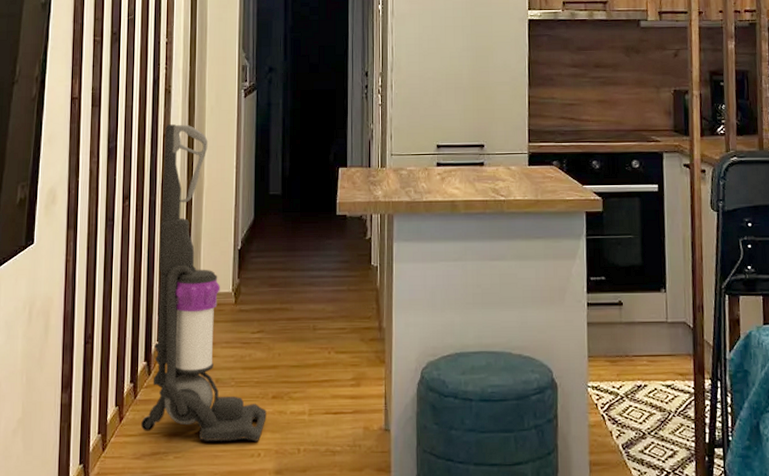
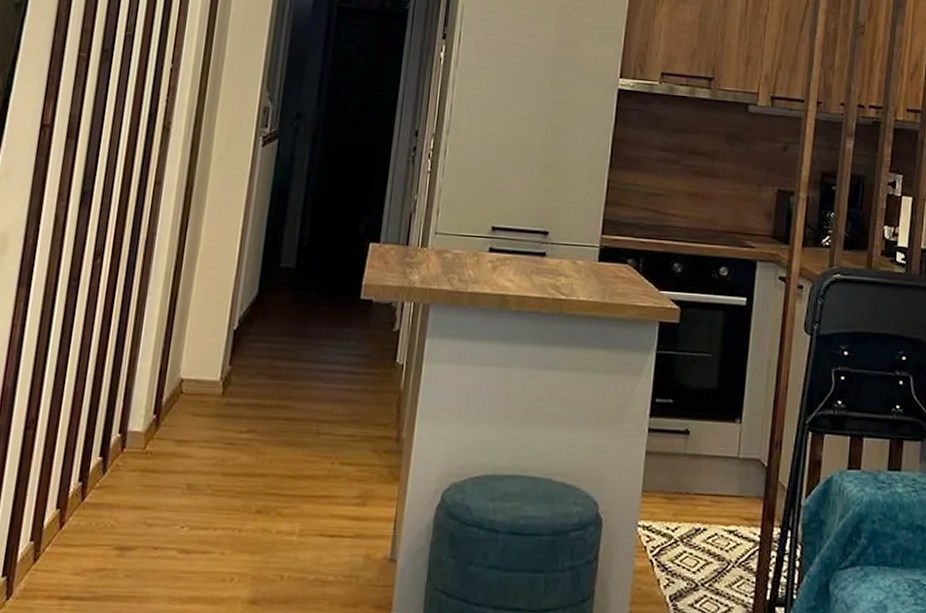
vacuum cleaner: present [140,124,267,442] -> none [85,169,247,563]

